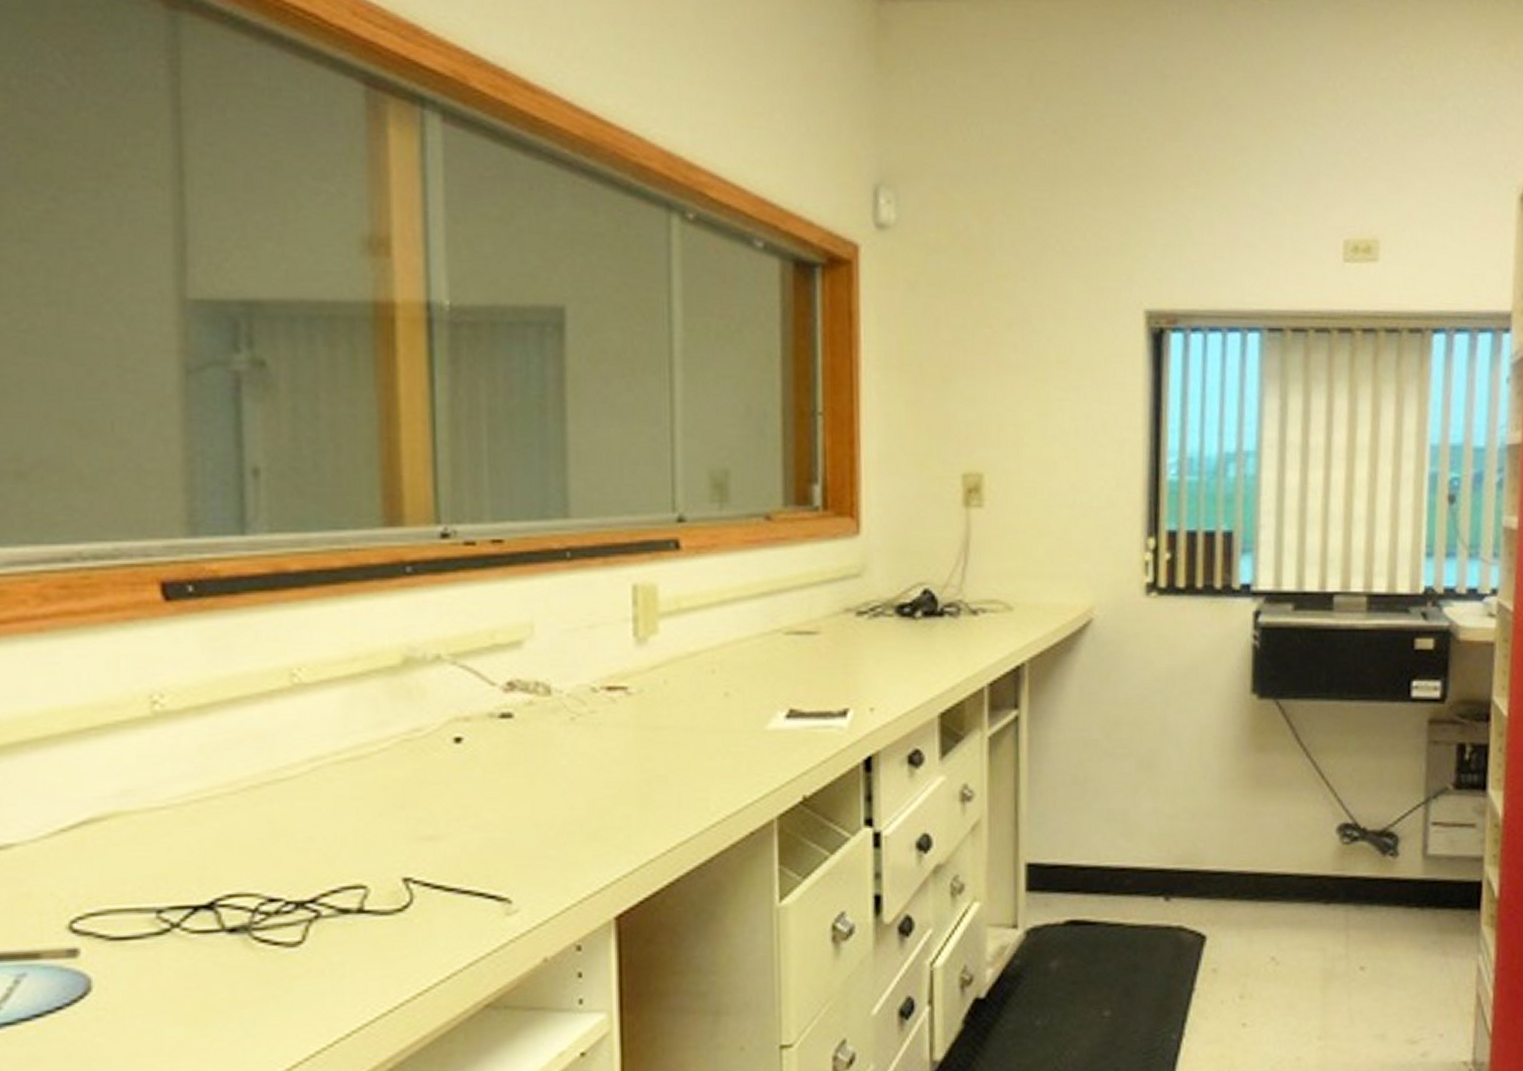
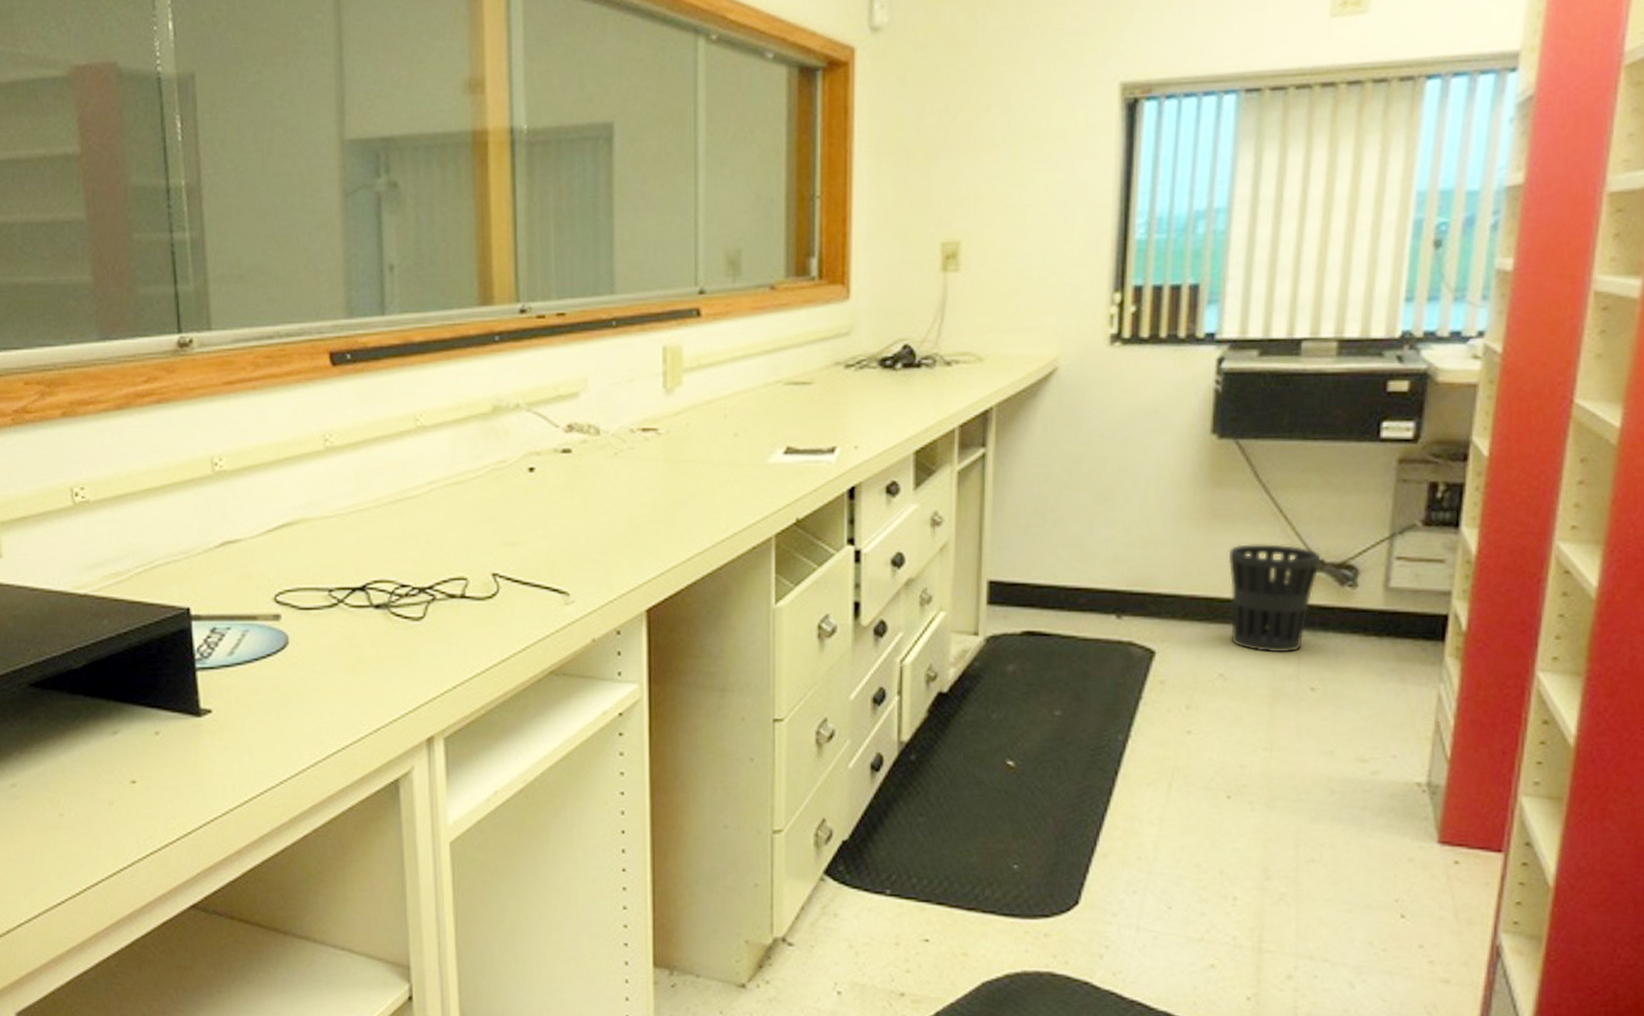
wastebasket: none [1274,812,1363,931] -> present [1228,544,1321,653]

